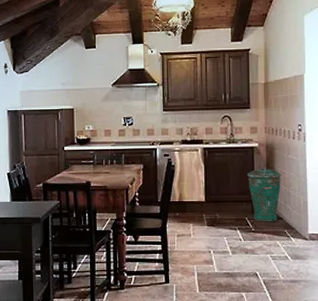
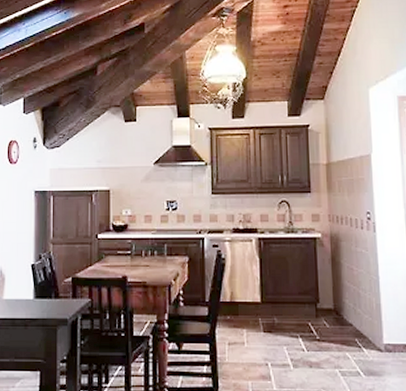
trash can: present [247,167,282,222] -> none [310,261,350,329]

